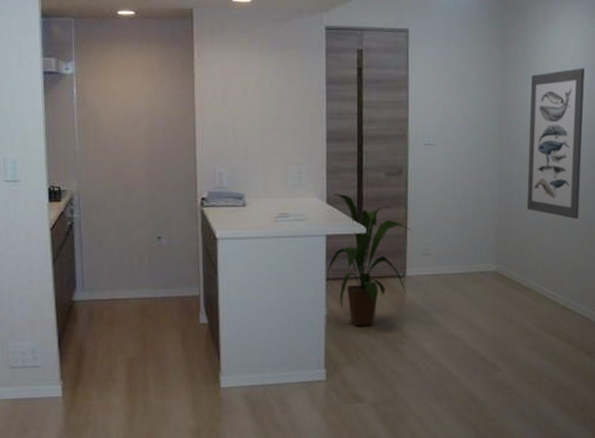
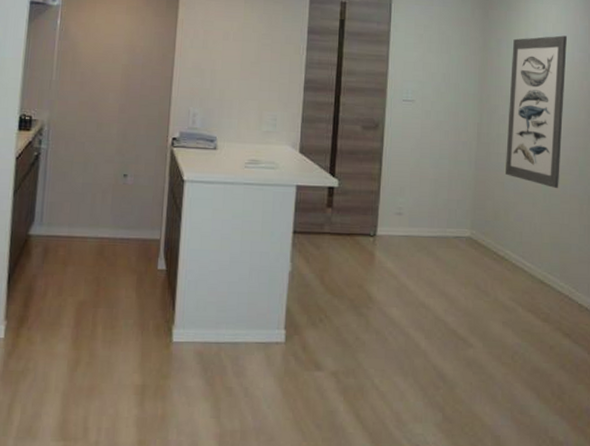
house plant: present [327,193,411,327] -> none [295,143,384,286]

